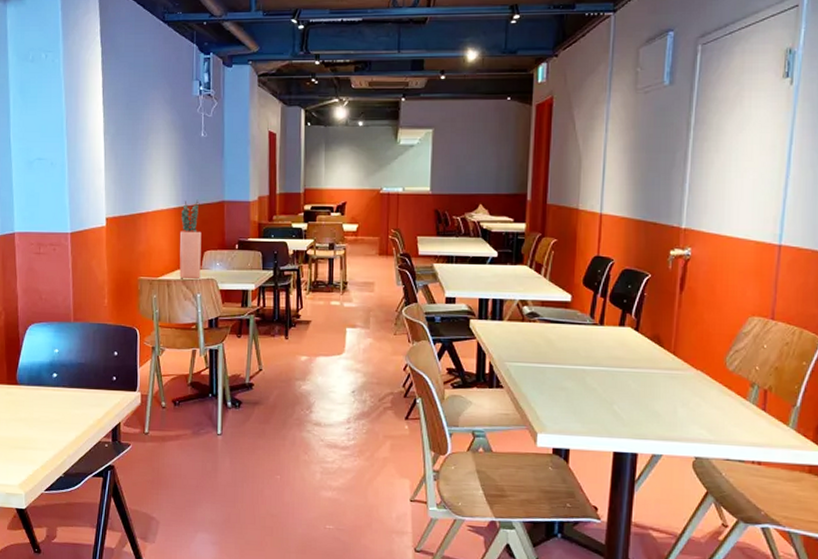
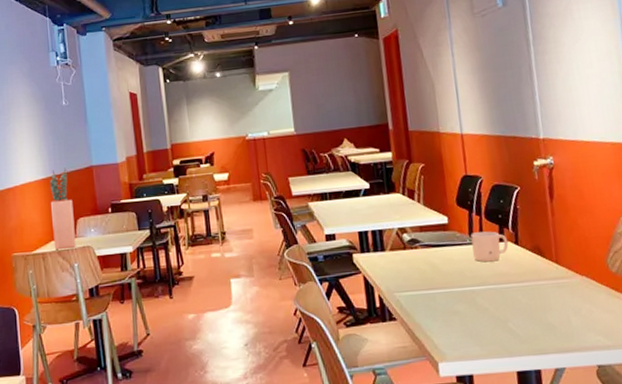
mug: none [591,314,629,345] -> present [471,231,509,262]

